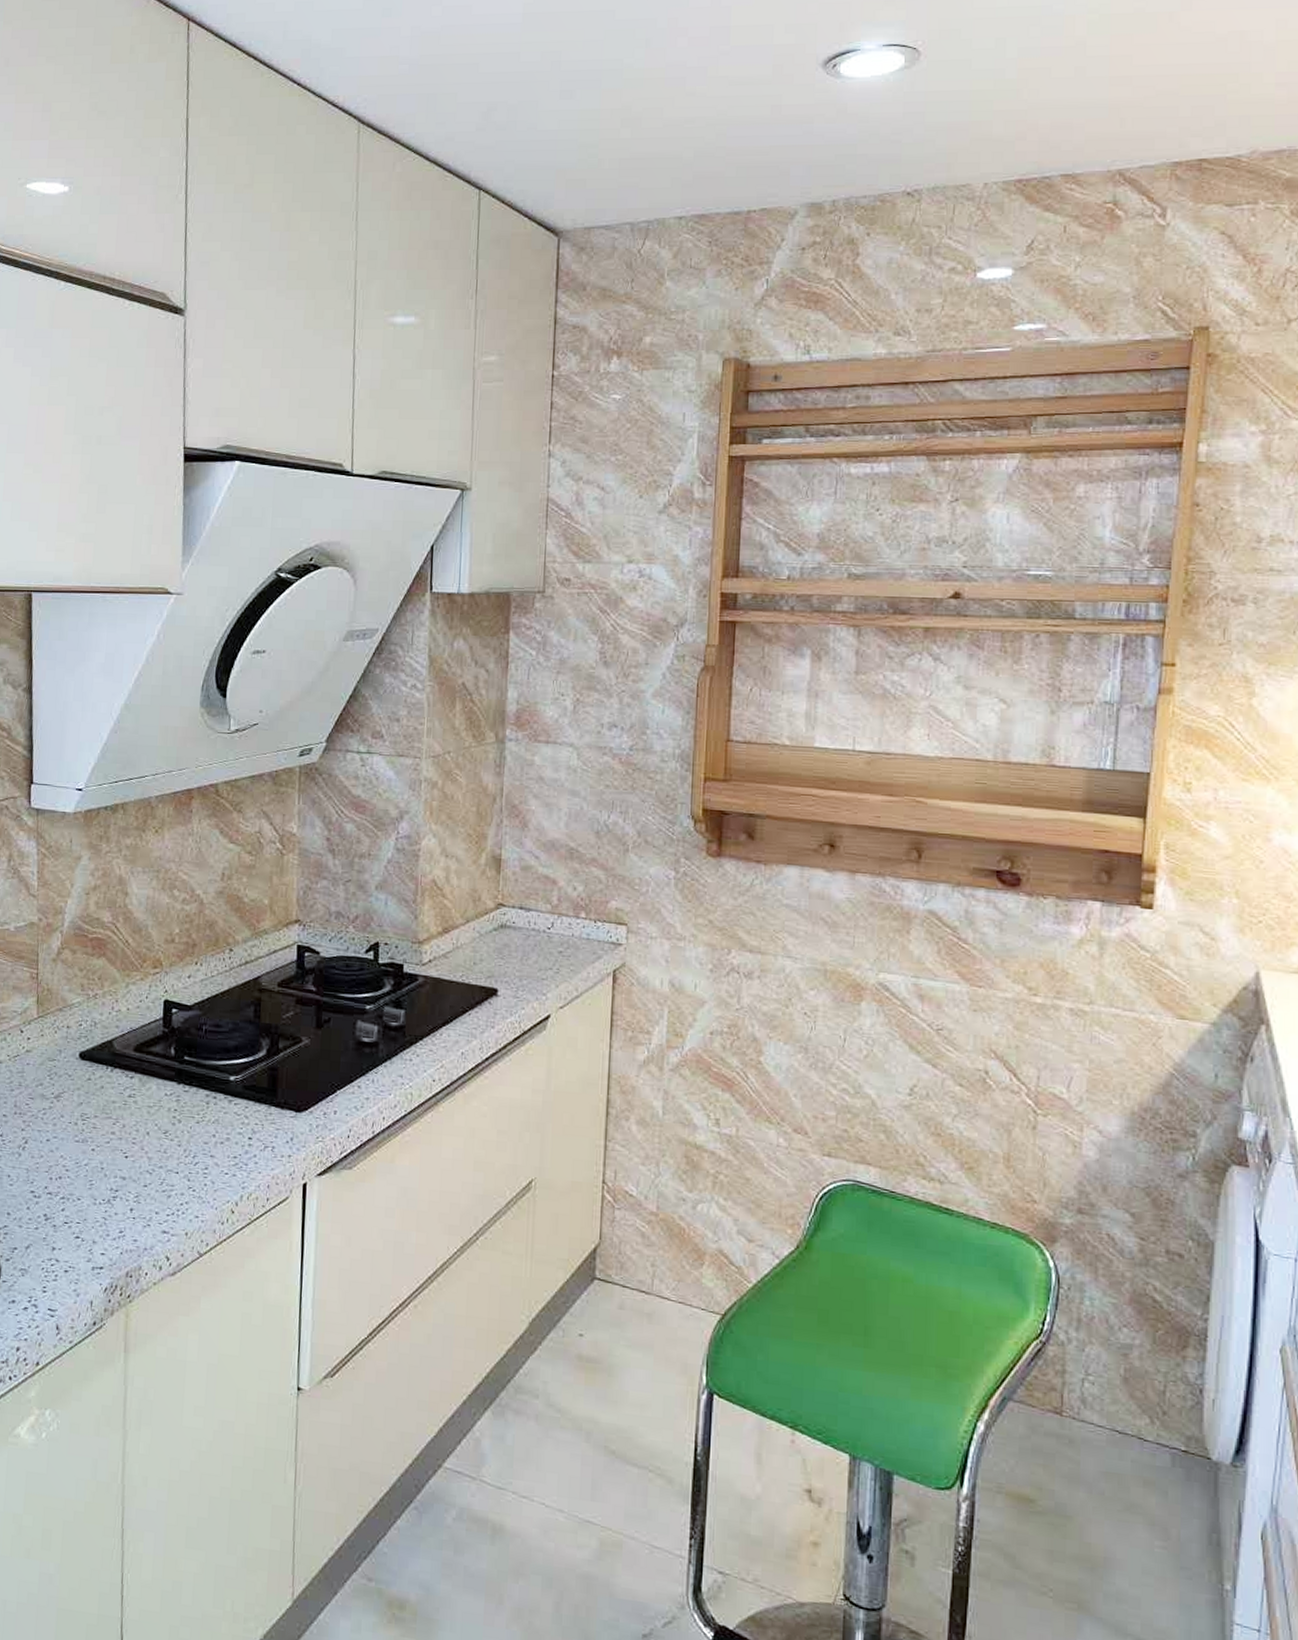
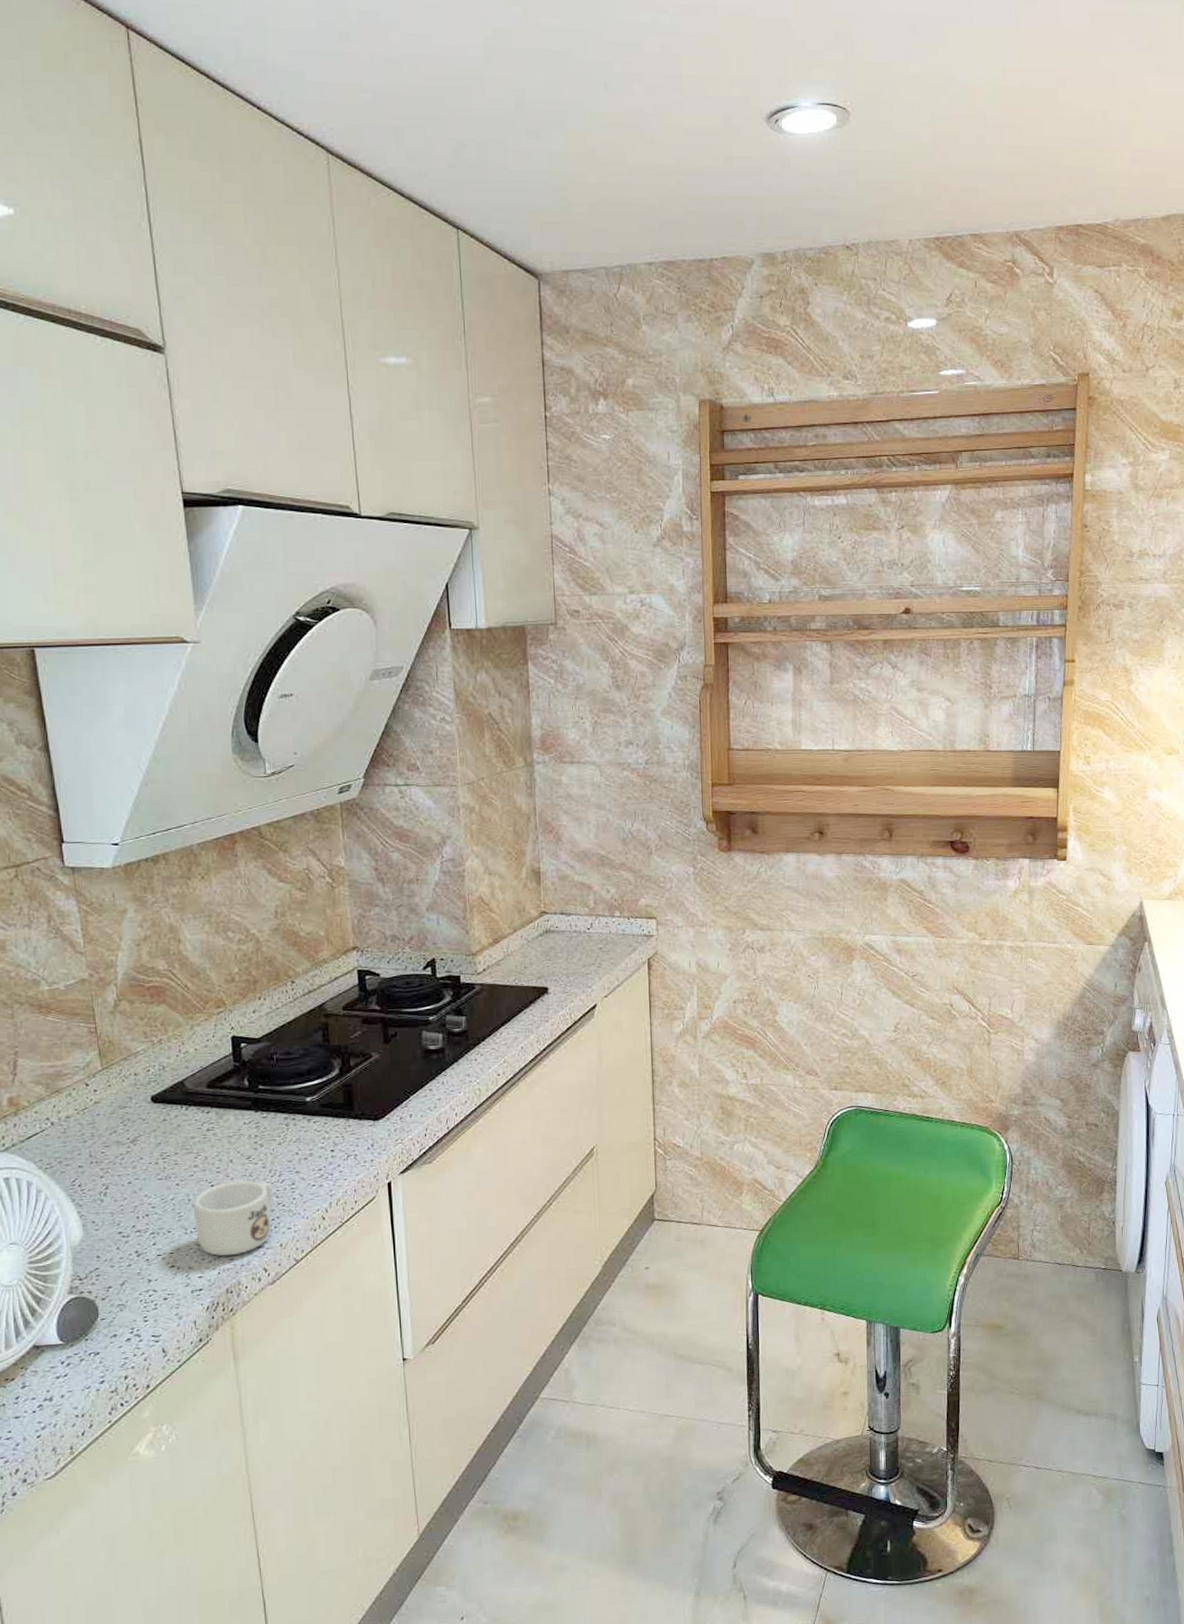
mug: none [104,1155,185,1237] -> present [193,1180,273,1256]

